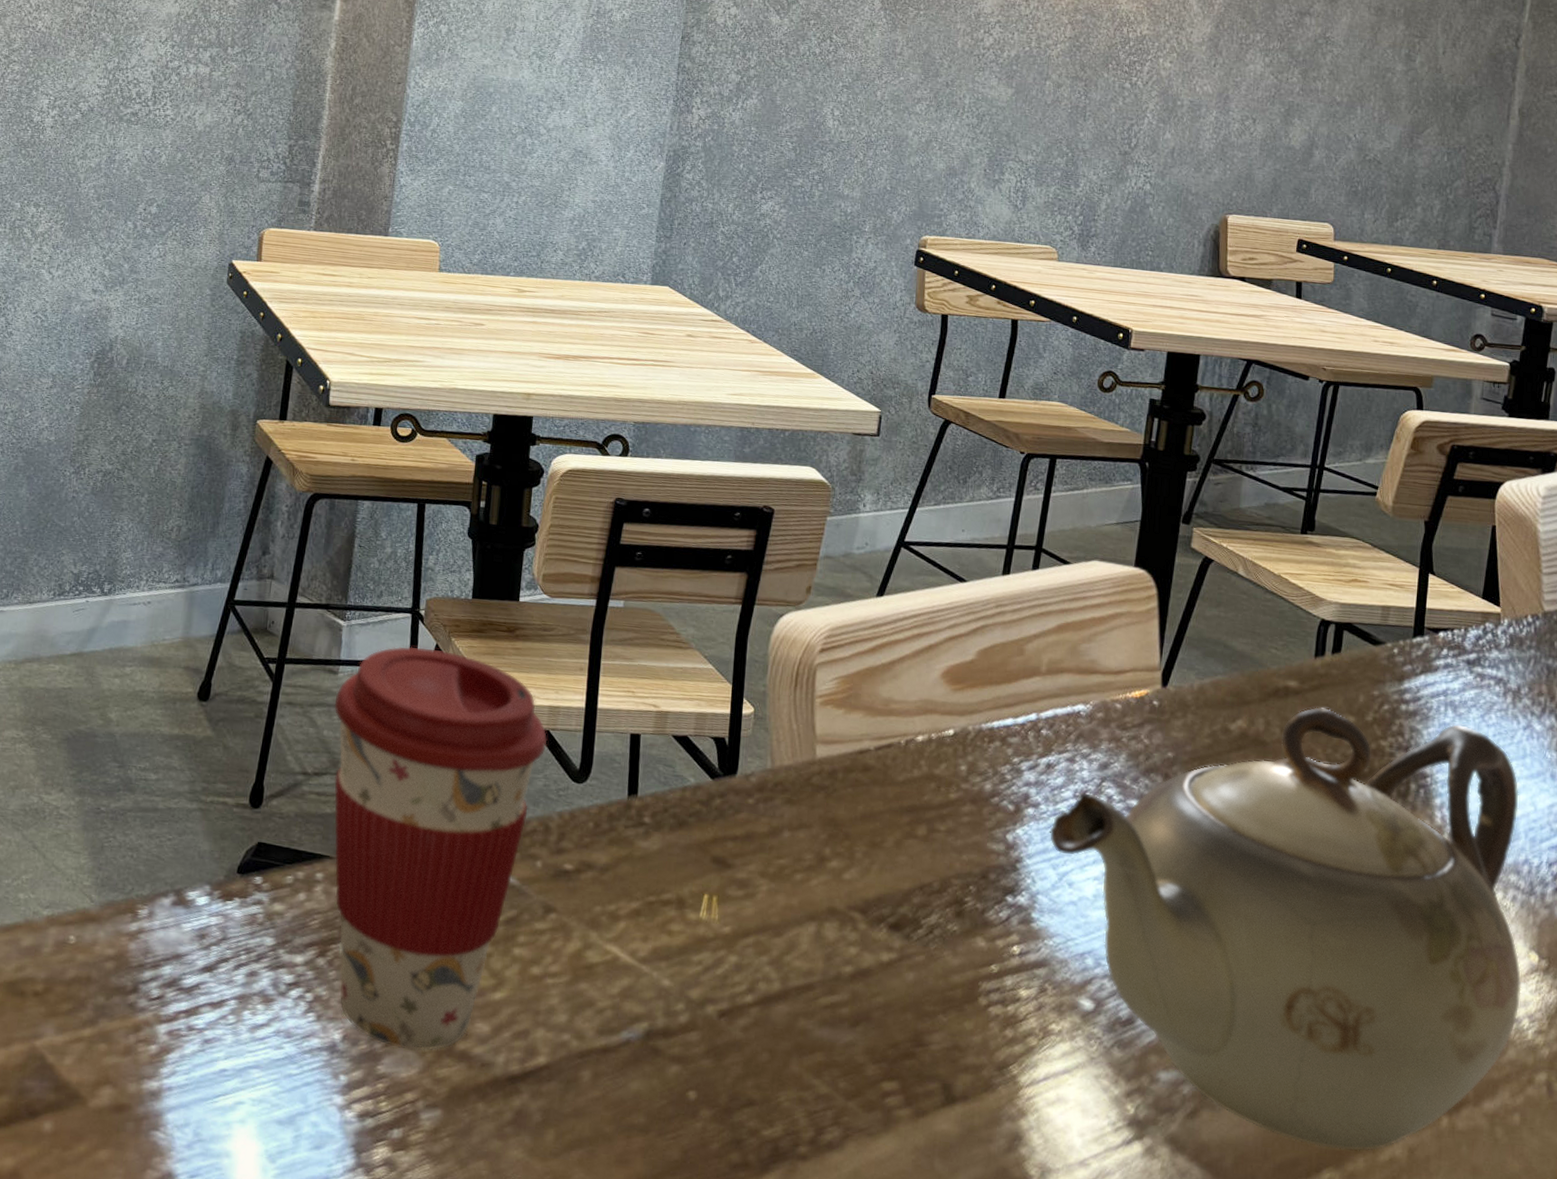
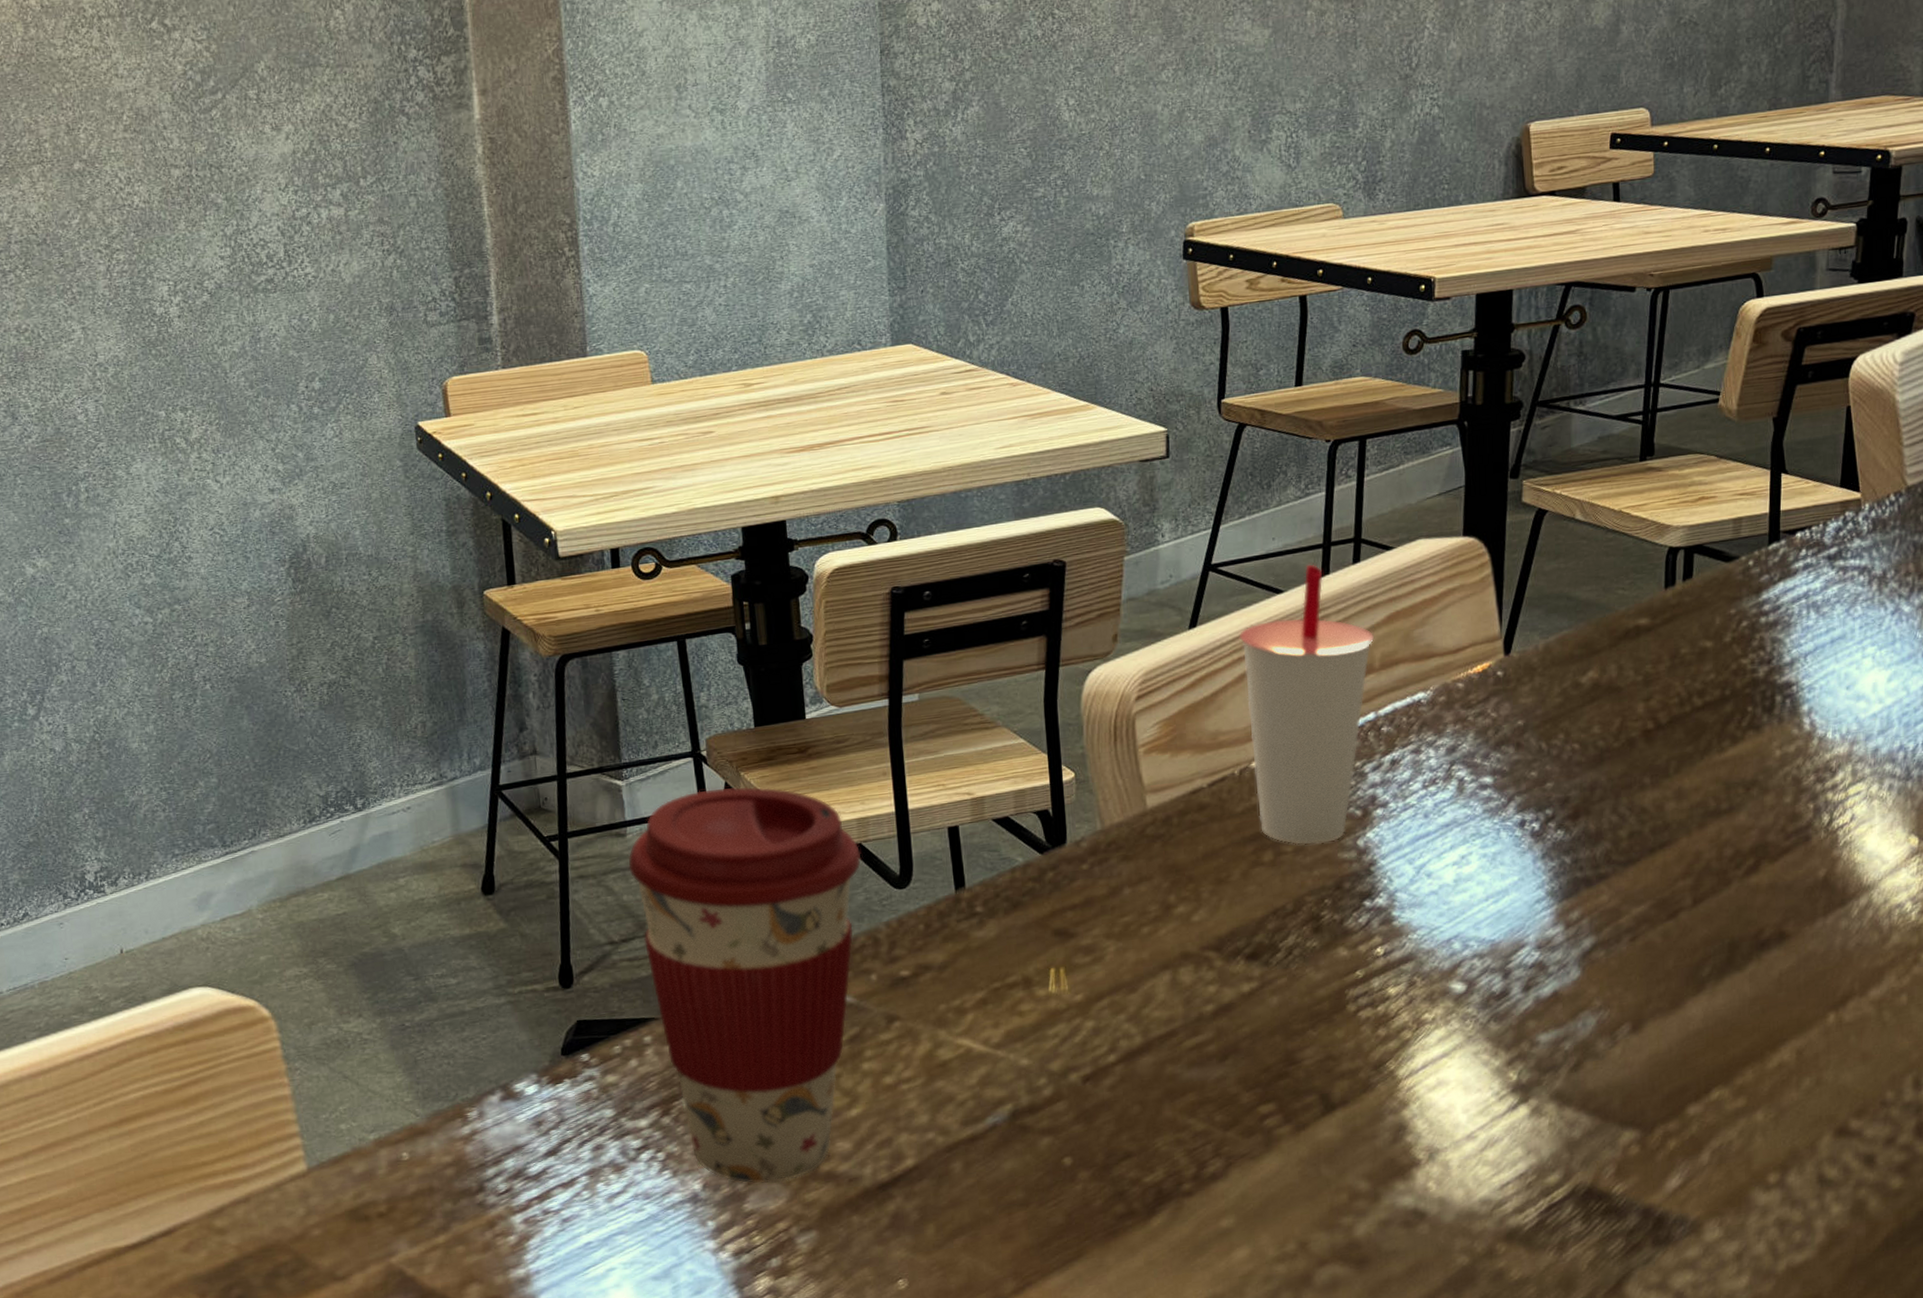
cup: none [918,561,1045,830] -> present [1238,564,1375,845]
teapot: present [1049,707,1522,1151] -> none [1401,624,1903,1069]

